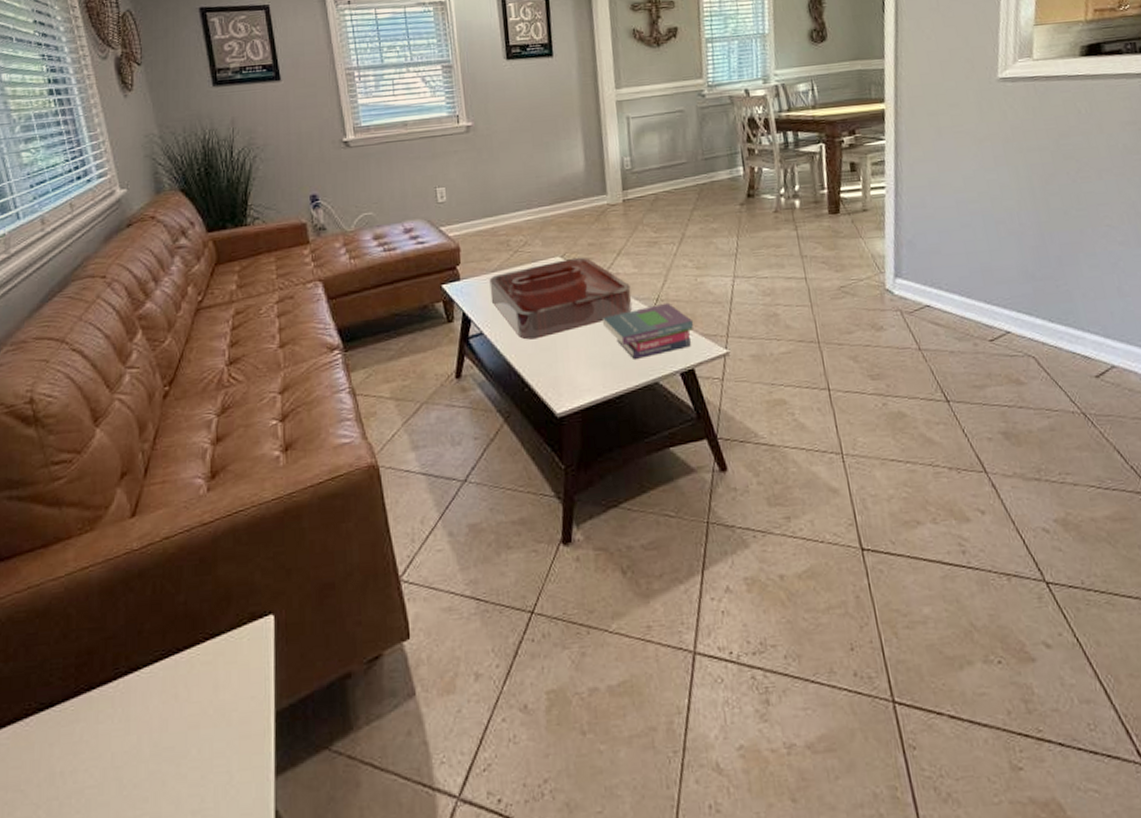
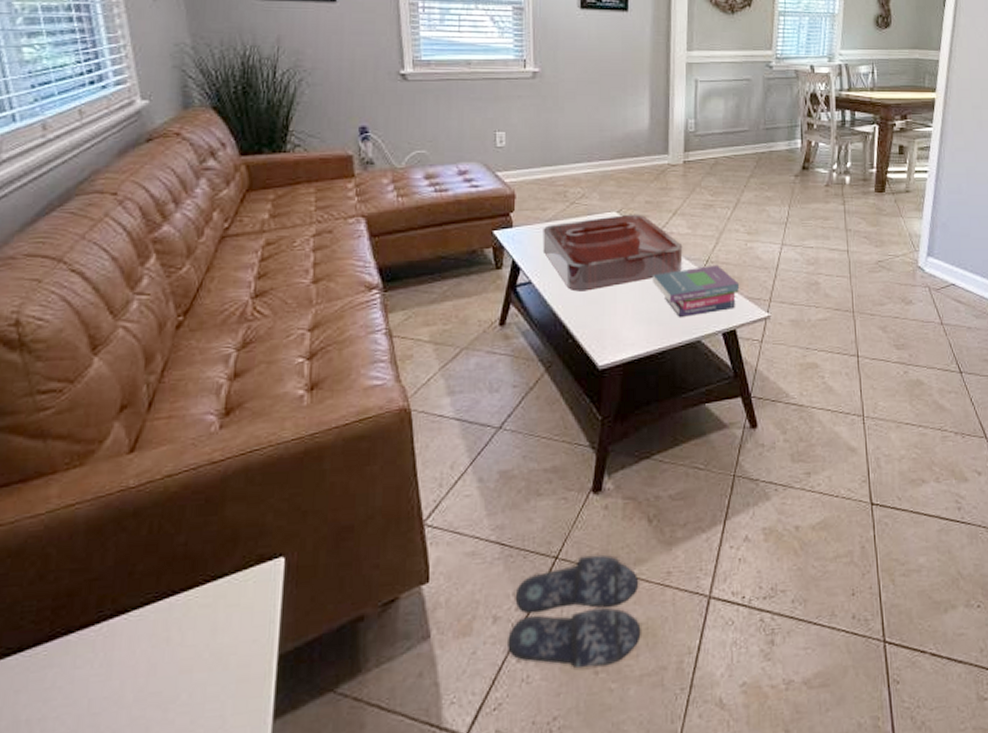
slippers: none [491,608,626,729] -> present [508,554,641,669]

